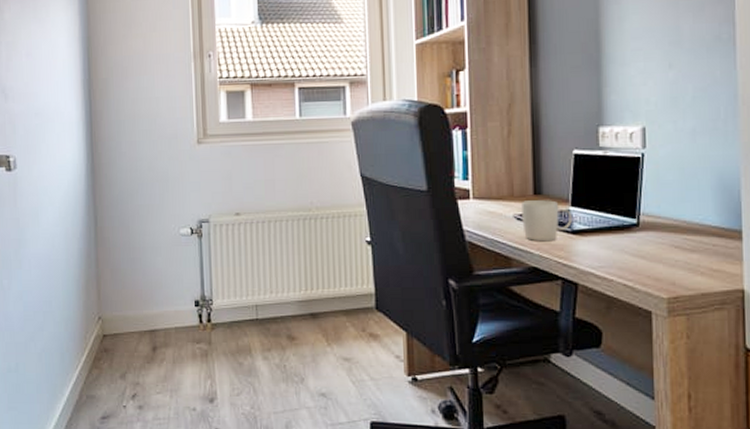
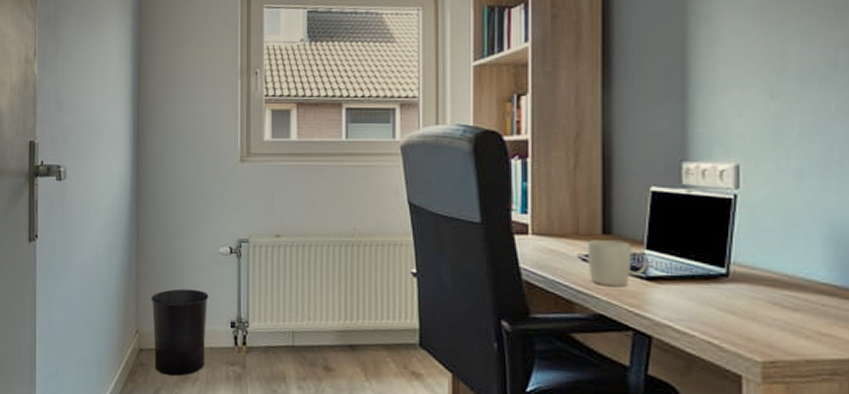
waste bin: none [113,272,172,358] -> present [151,288,209,376]

